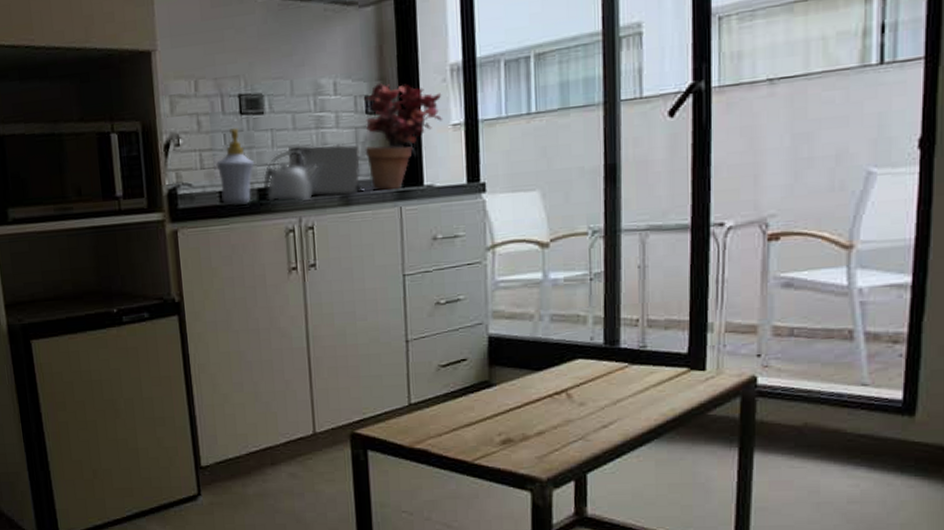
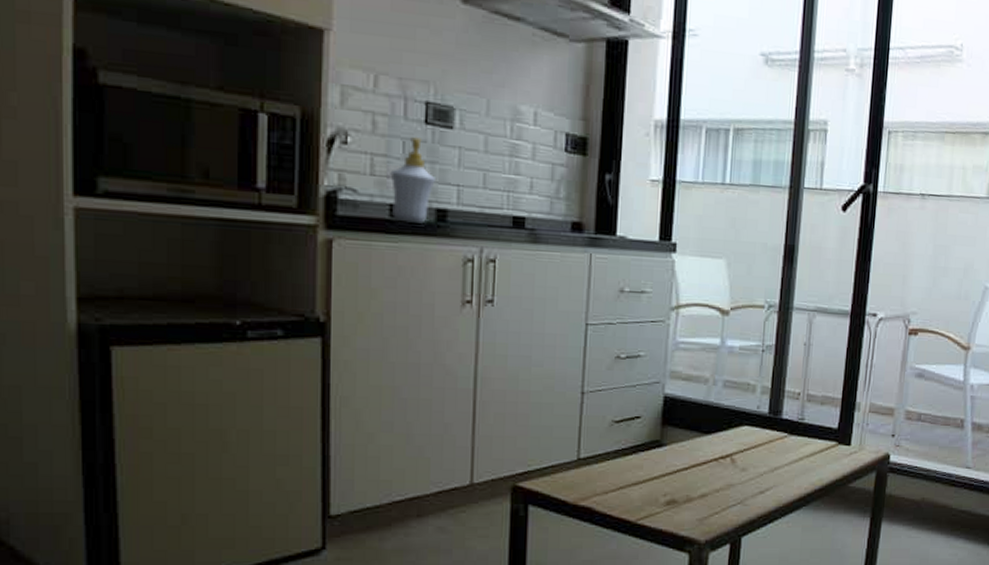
kettle: present [261,148,319,203] -> none [441,172,509,233]
toaster: present [286,144,363,197] -> none [473,169,557,234]
potted plant: present [363,83,443,191] -> none [560,124,644,236]

